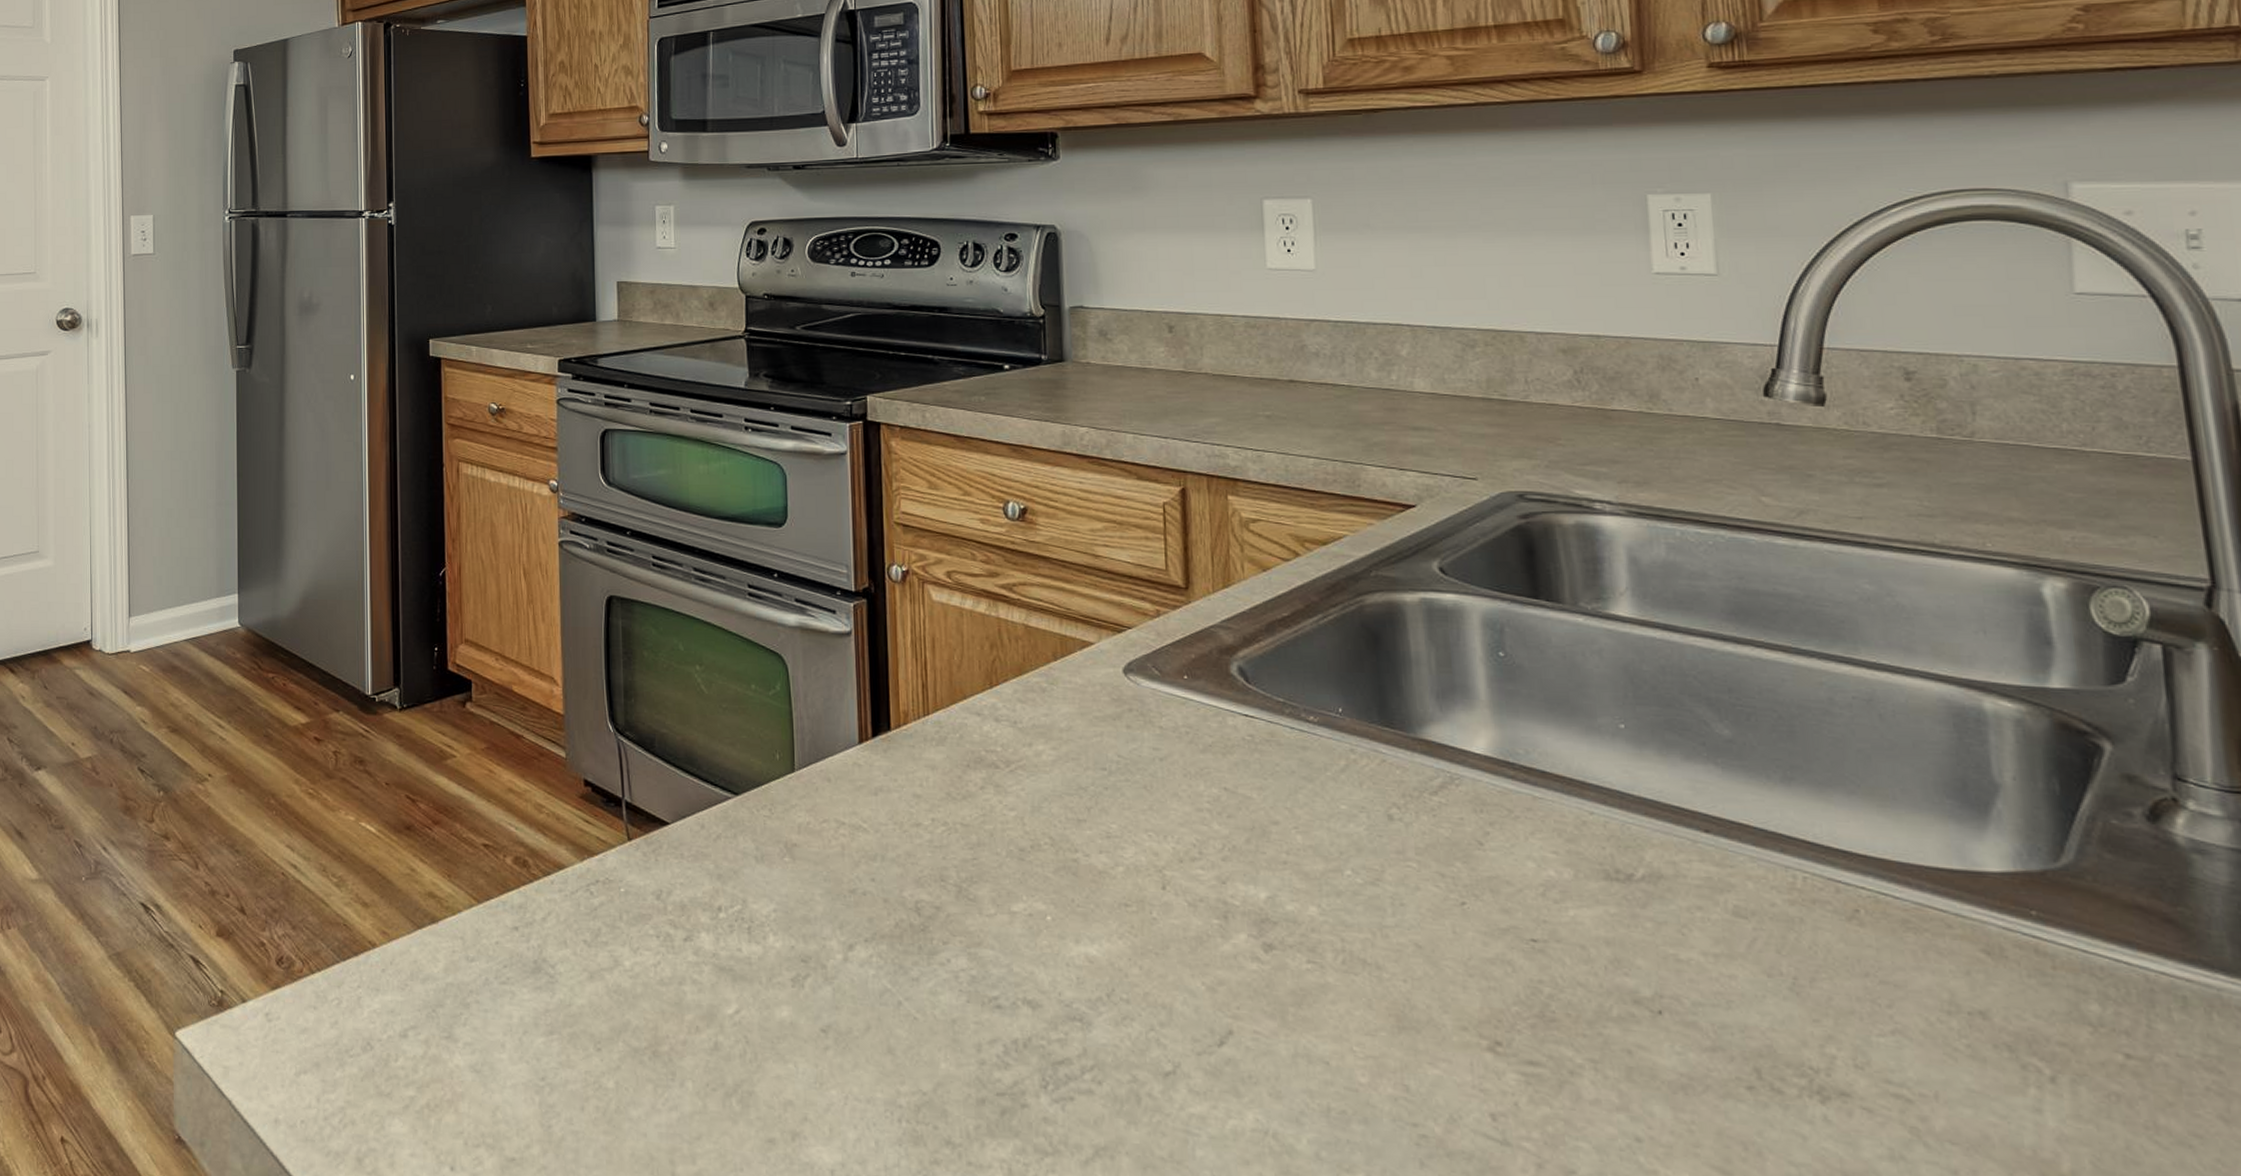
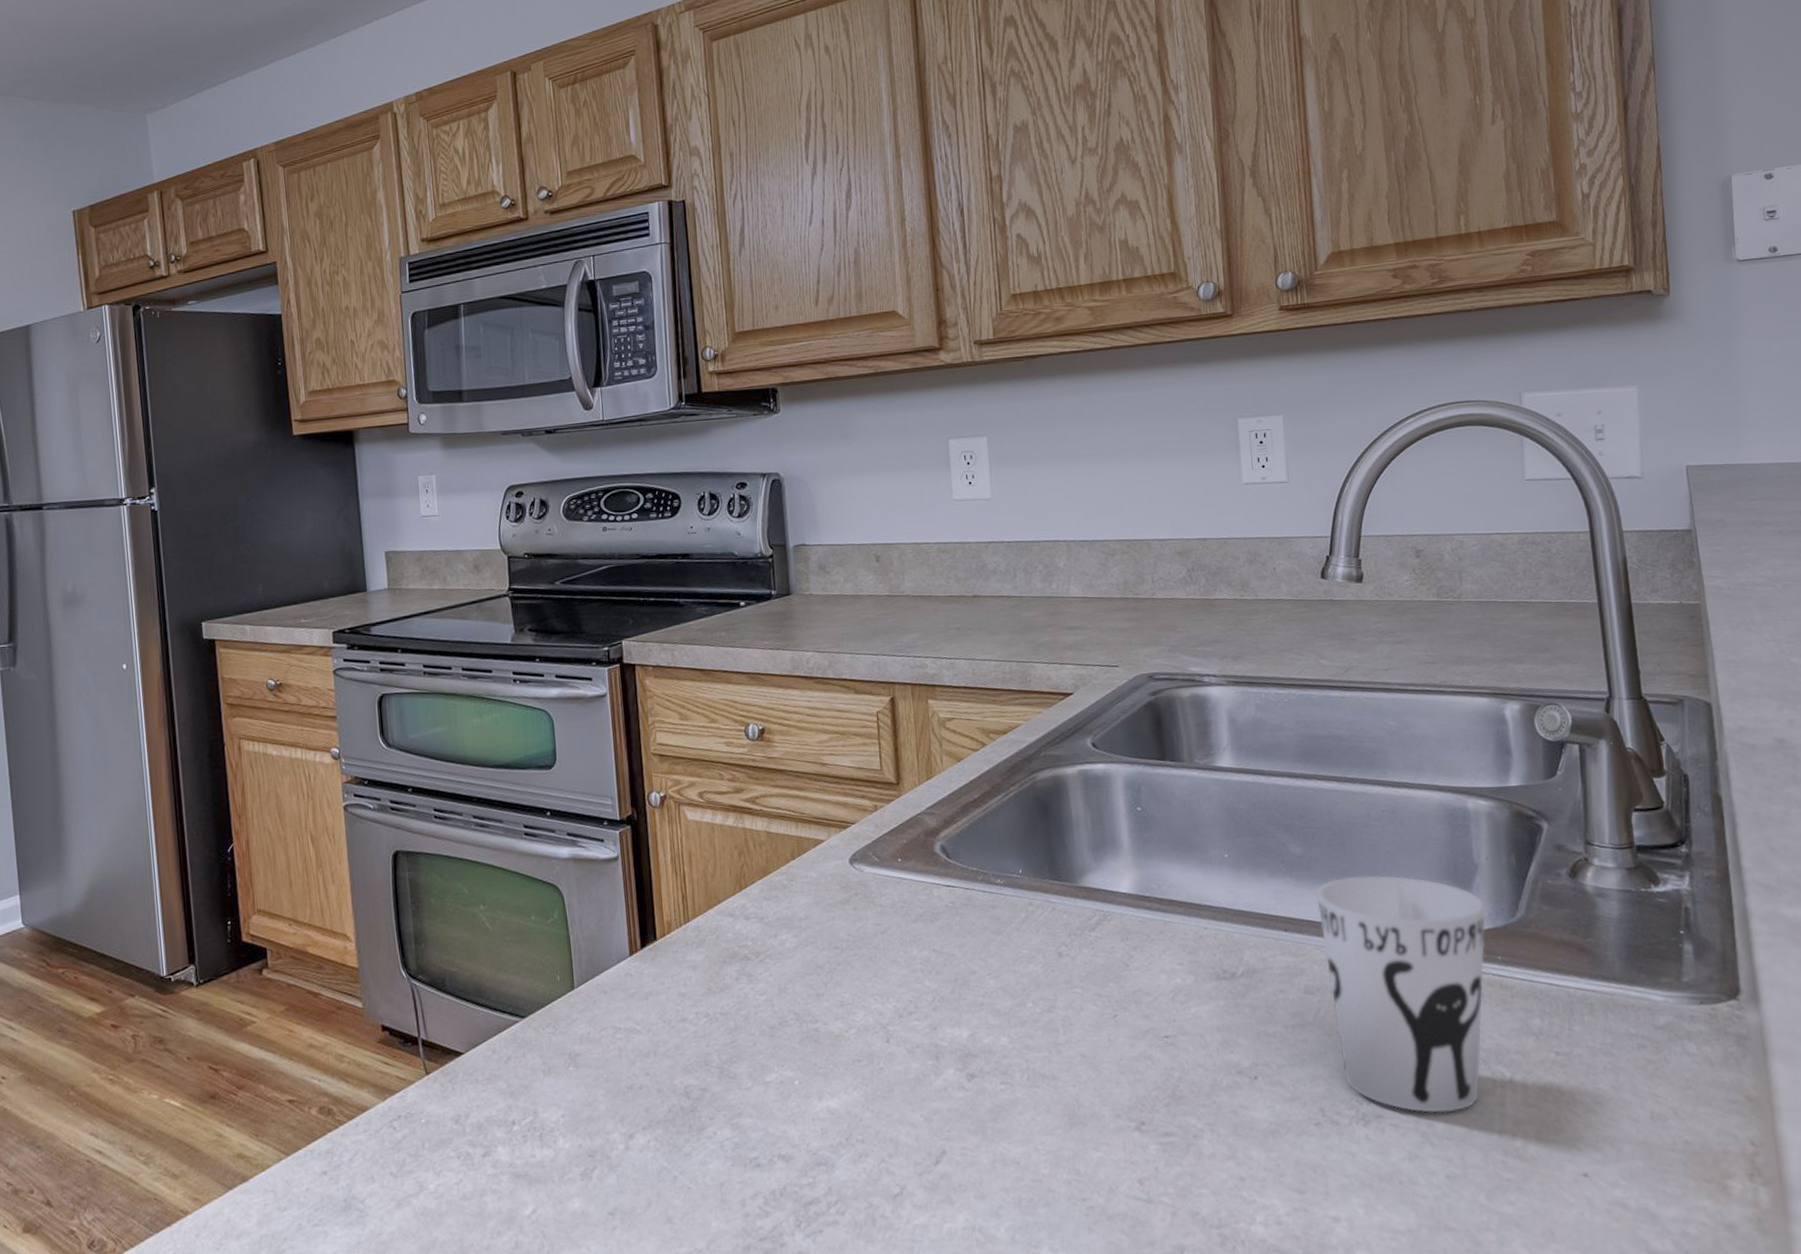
cup: none [1752,775,2014,1108] -> present [1316,875,1487,1114]

